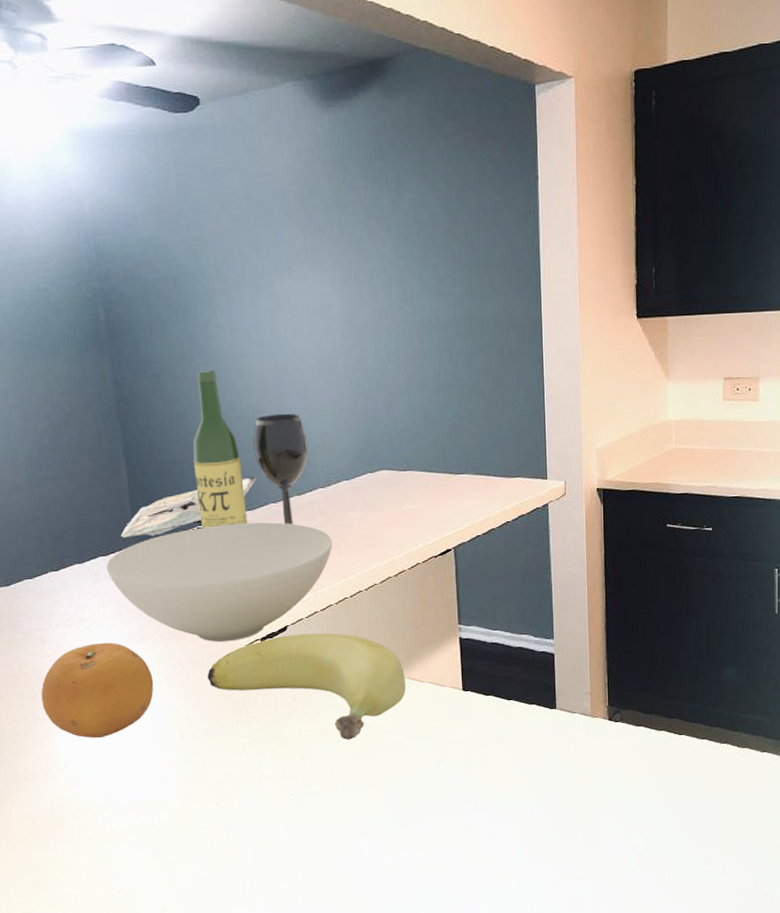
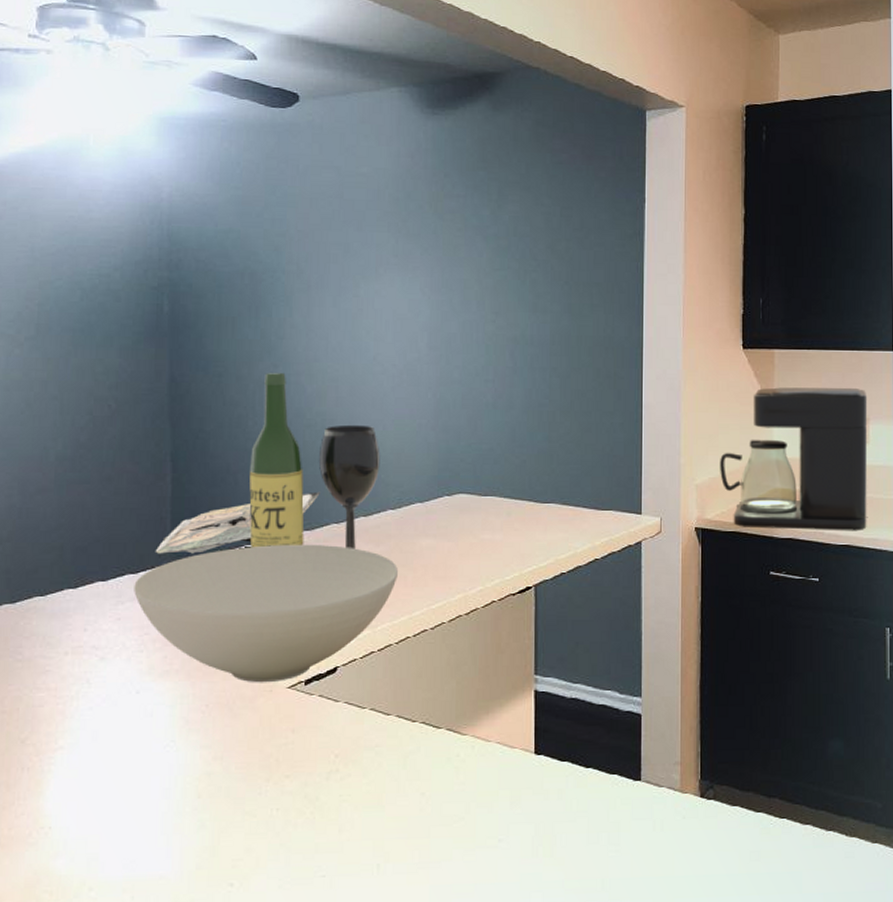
fruit: present [41,642,154,739] -> none [33,676,172,796]
banana: present [207,633,406,740] -> none [237,677,469,809]
coffee maker: none [618,348,758,486] -> present [720,387,868,531]

